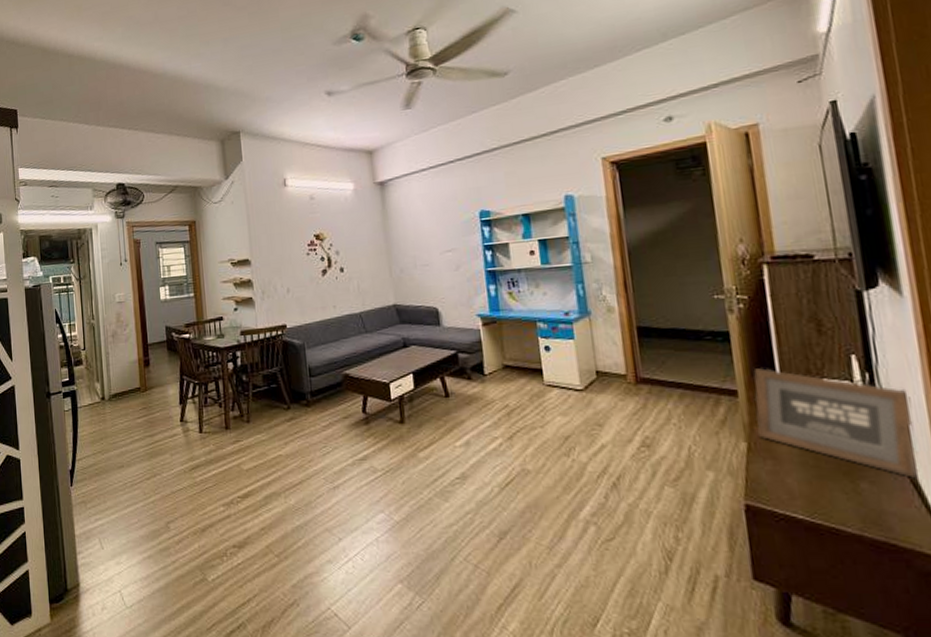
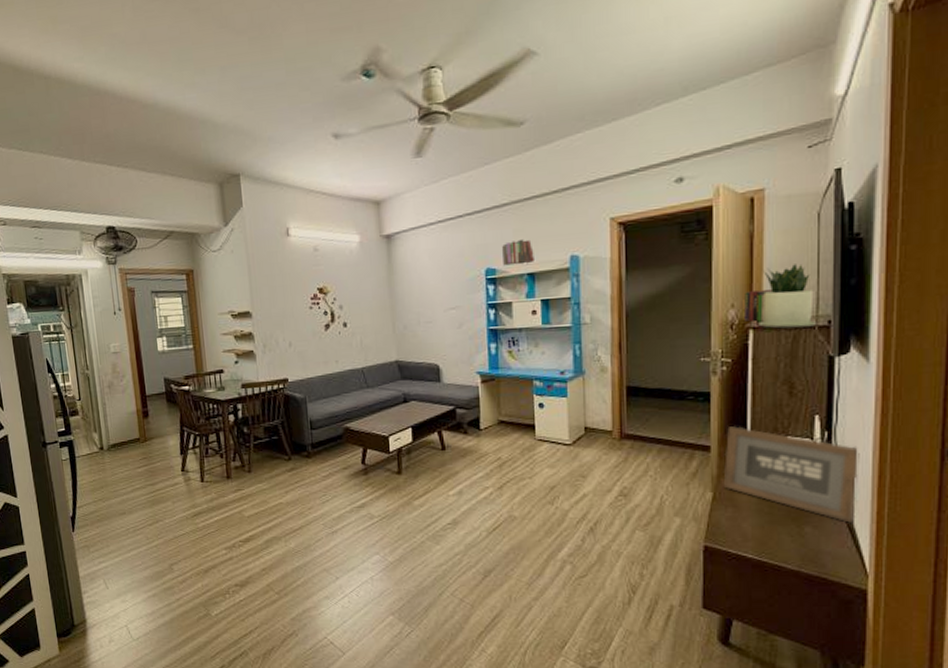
books: none [495,182,528,208] -> present [502,240,534,266]
books: none [752,223,782,257] -> present [743,290,772,323]
planter: none [769,195,837,264] -> present [757,263,817,329]

